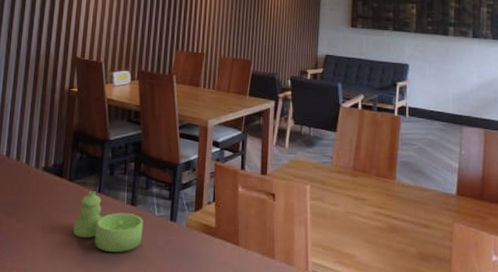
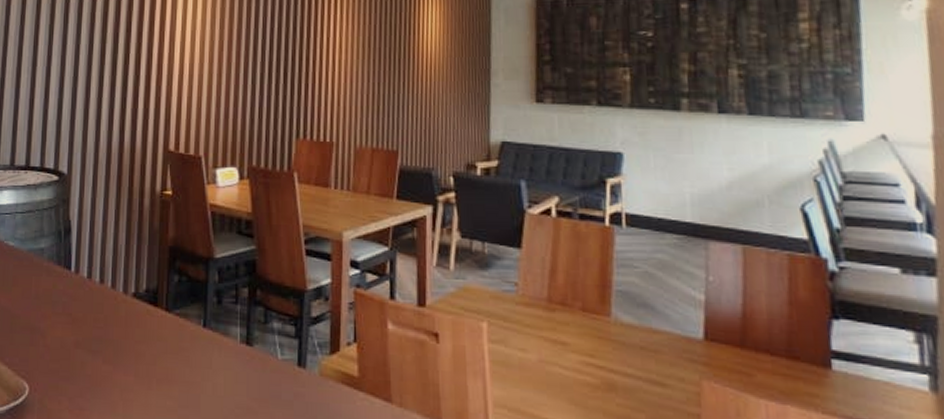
sugar bowl: present [73,191,143,252] -> none [174,325,262,406]

